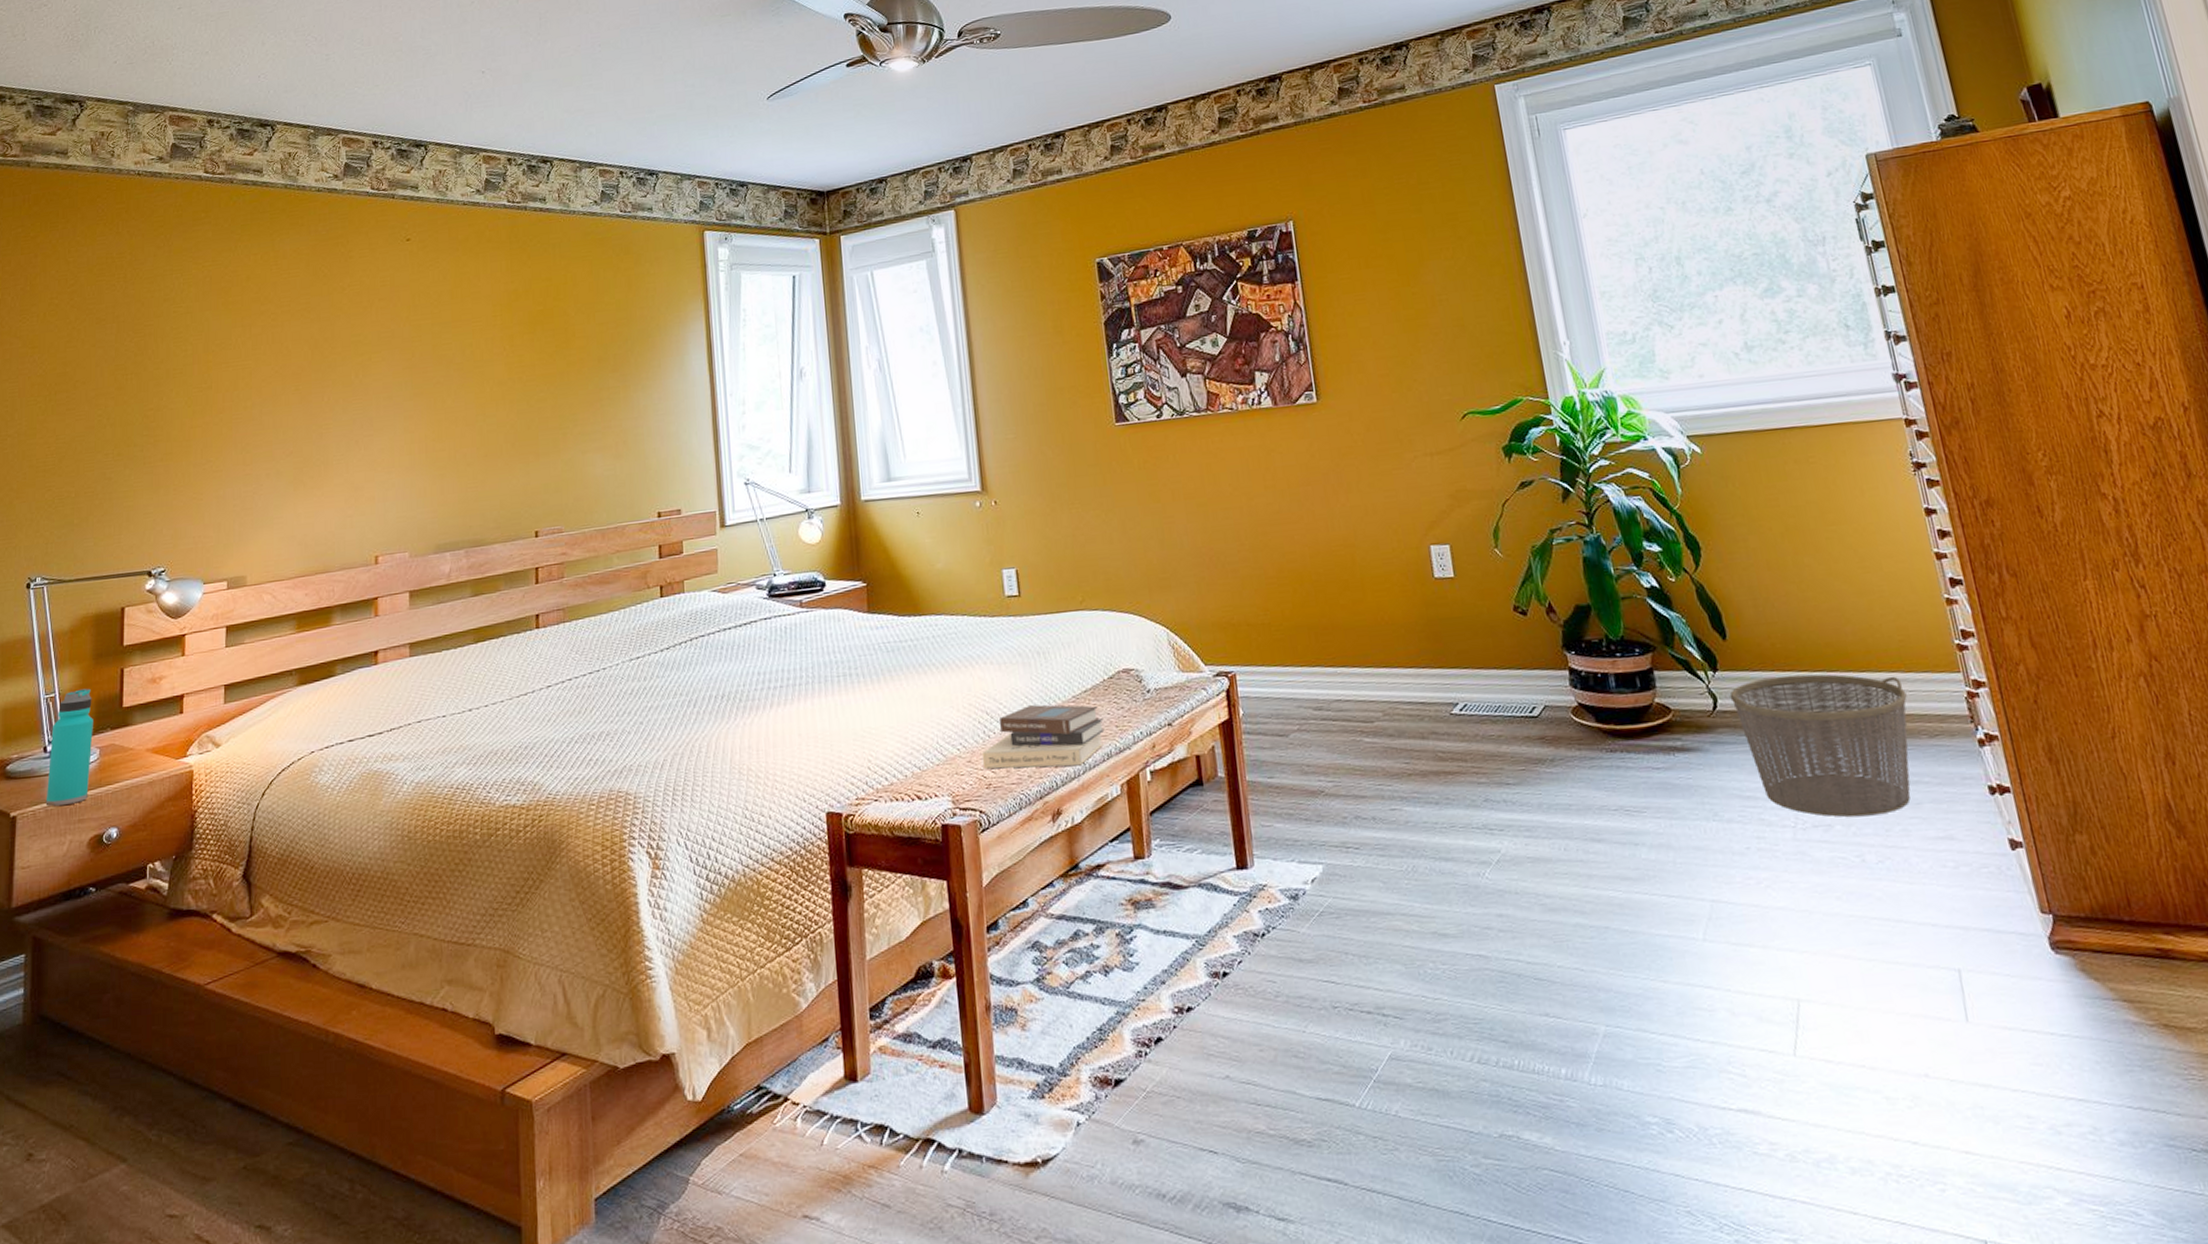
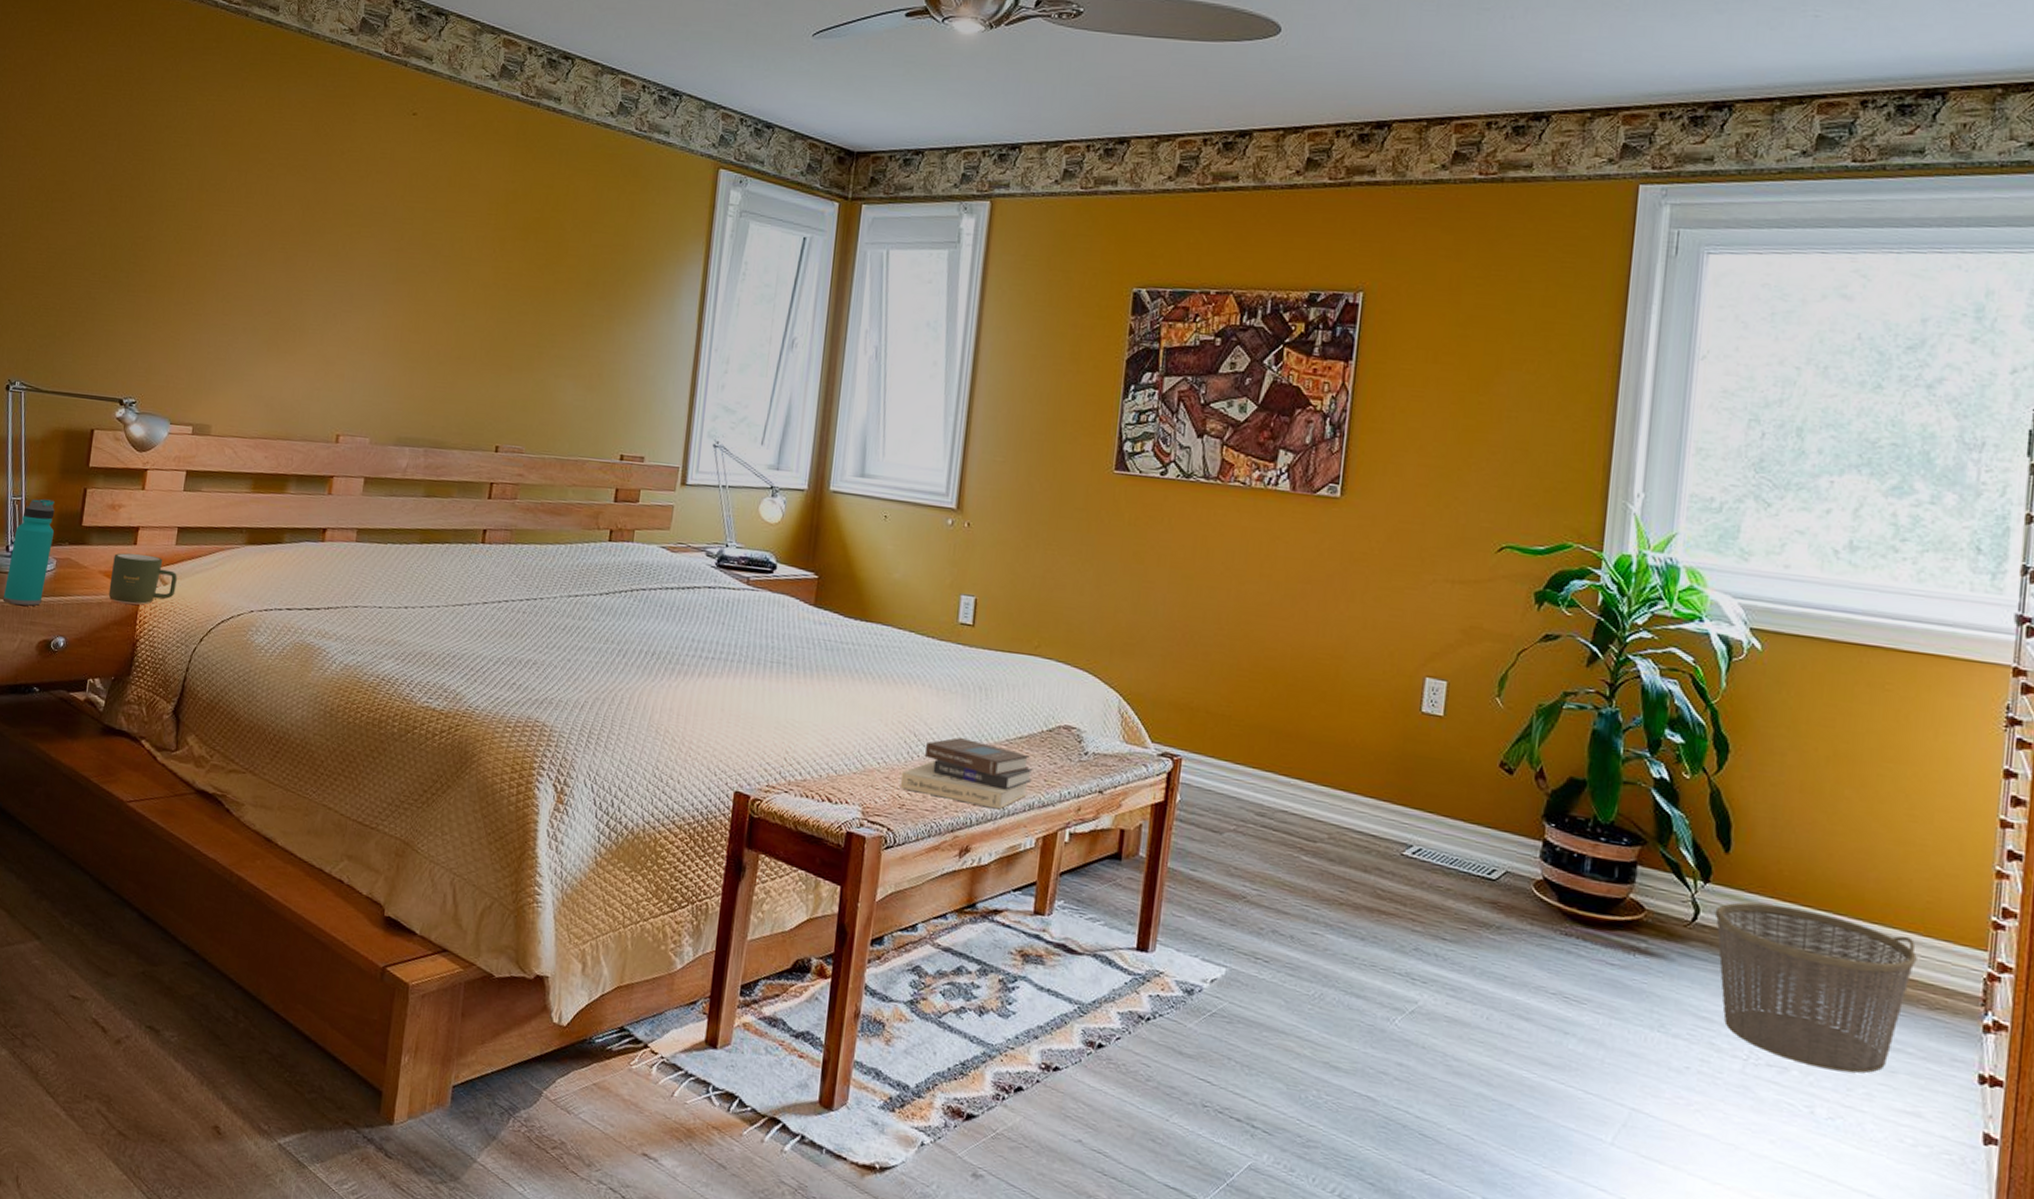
mug: none [159,720,230,778] -> present [108,553,177,606]

